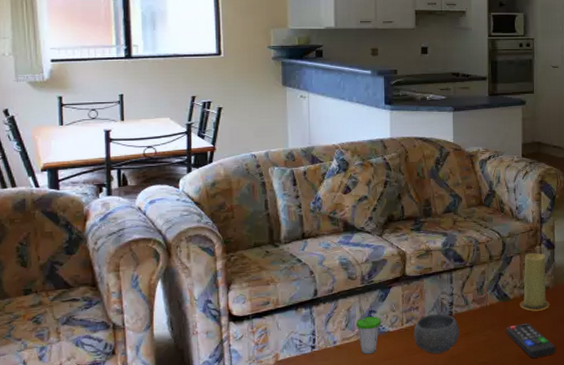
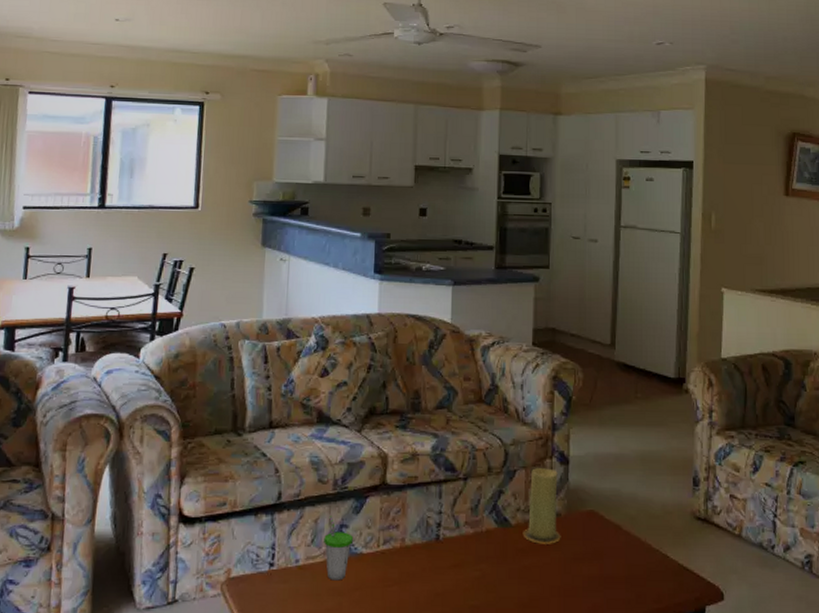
bowl: present [413,313,459,354] -> none [391,536,447,588]
remote control: present [507,322,555,359] -> none [506,558,566,607]

